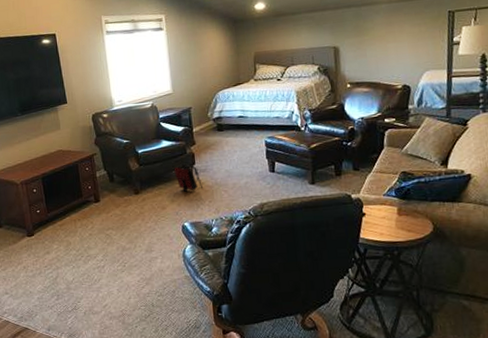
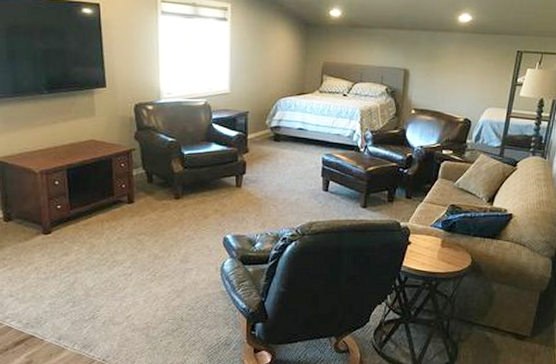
backpack: present [174,164,202,192] -> none [221,171,251,202]

